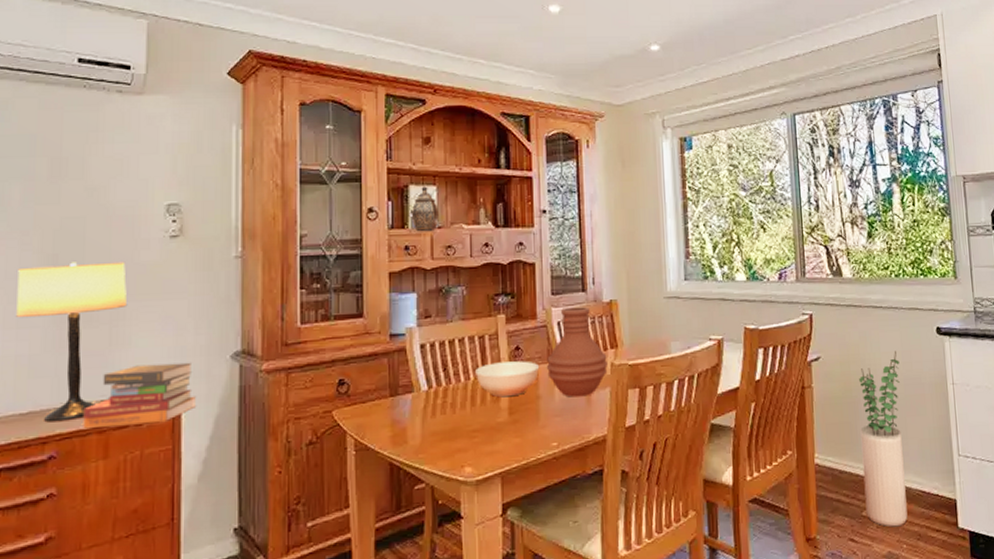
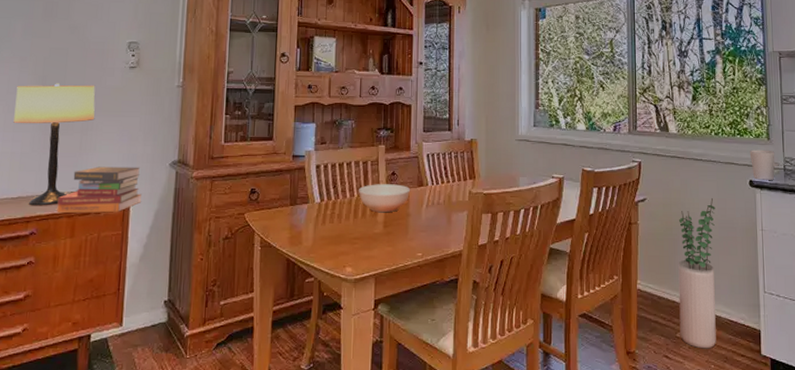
decorative jar: present [411,186,439,232] -> none [314,38,337,75]
vase: present [546,307,608,398] -> none [416,143,466,217]
cup: none [935,290,969,327] -> present [749,149,779,181]

